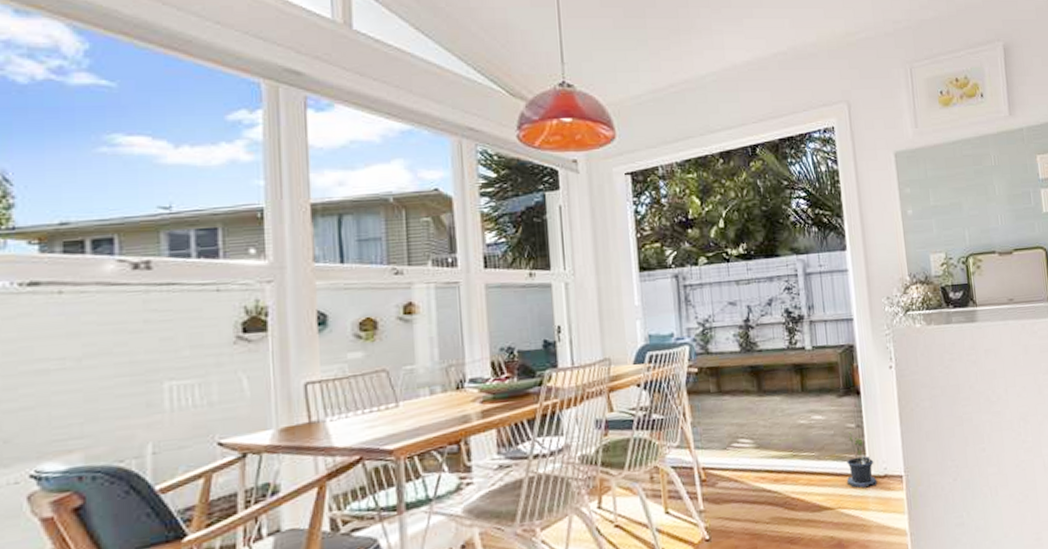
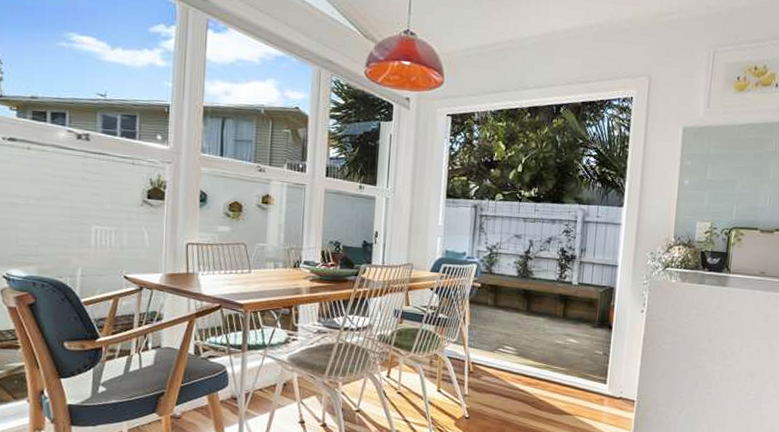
potted plant: present [846,430,877,489] -> none [586,356,613,404]

